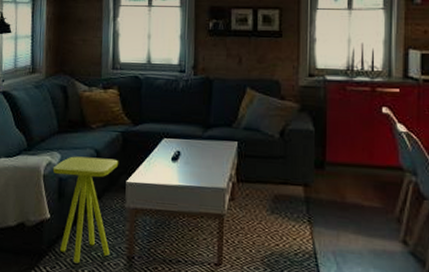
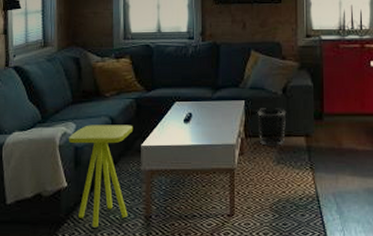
waste bin: none [251,151,284,194] -> present [257,108,287,146]

